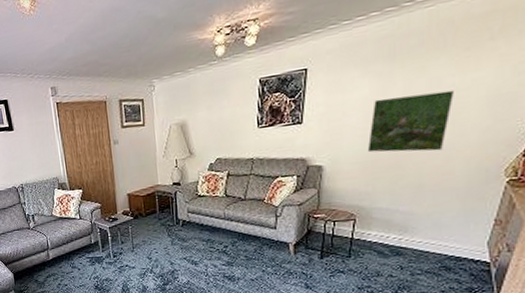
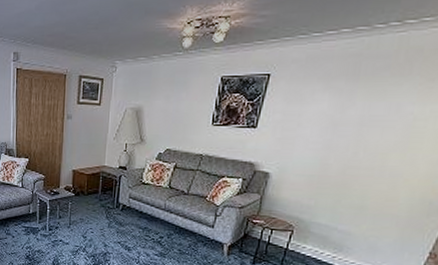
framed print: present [367,90,453,153] -> none [316,116,411,176]

